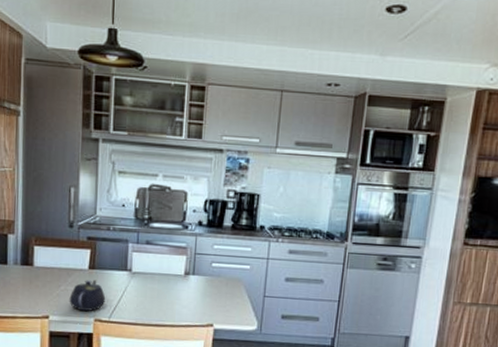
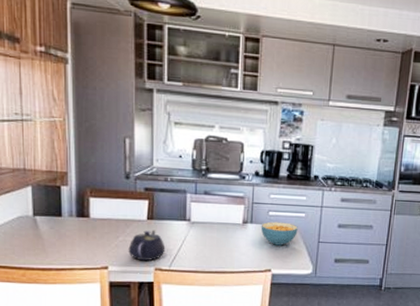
cereal bowl: none [203,273,242,299] -> present [261,221,298,246]

